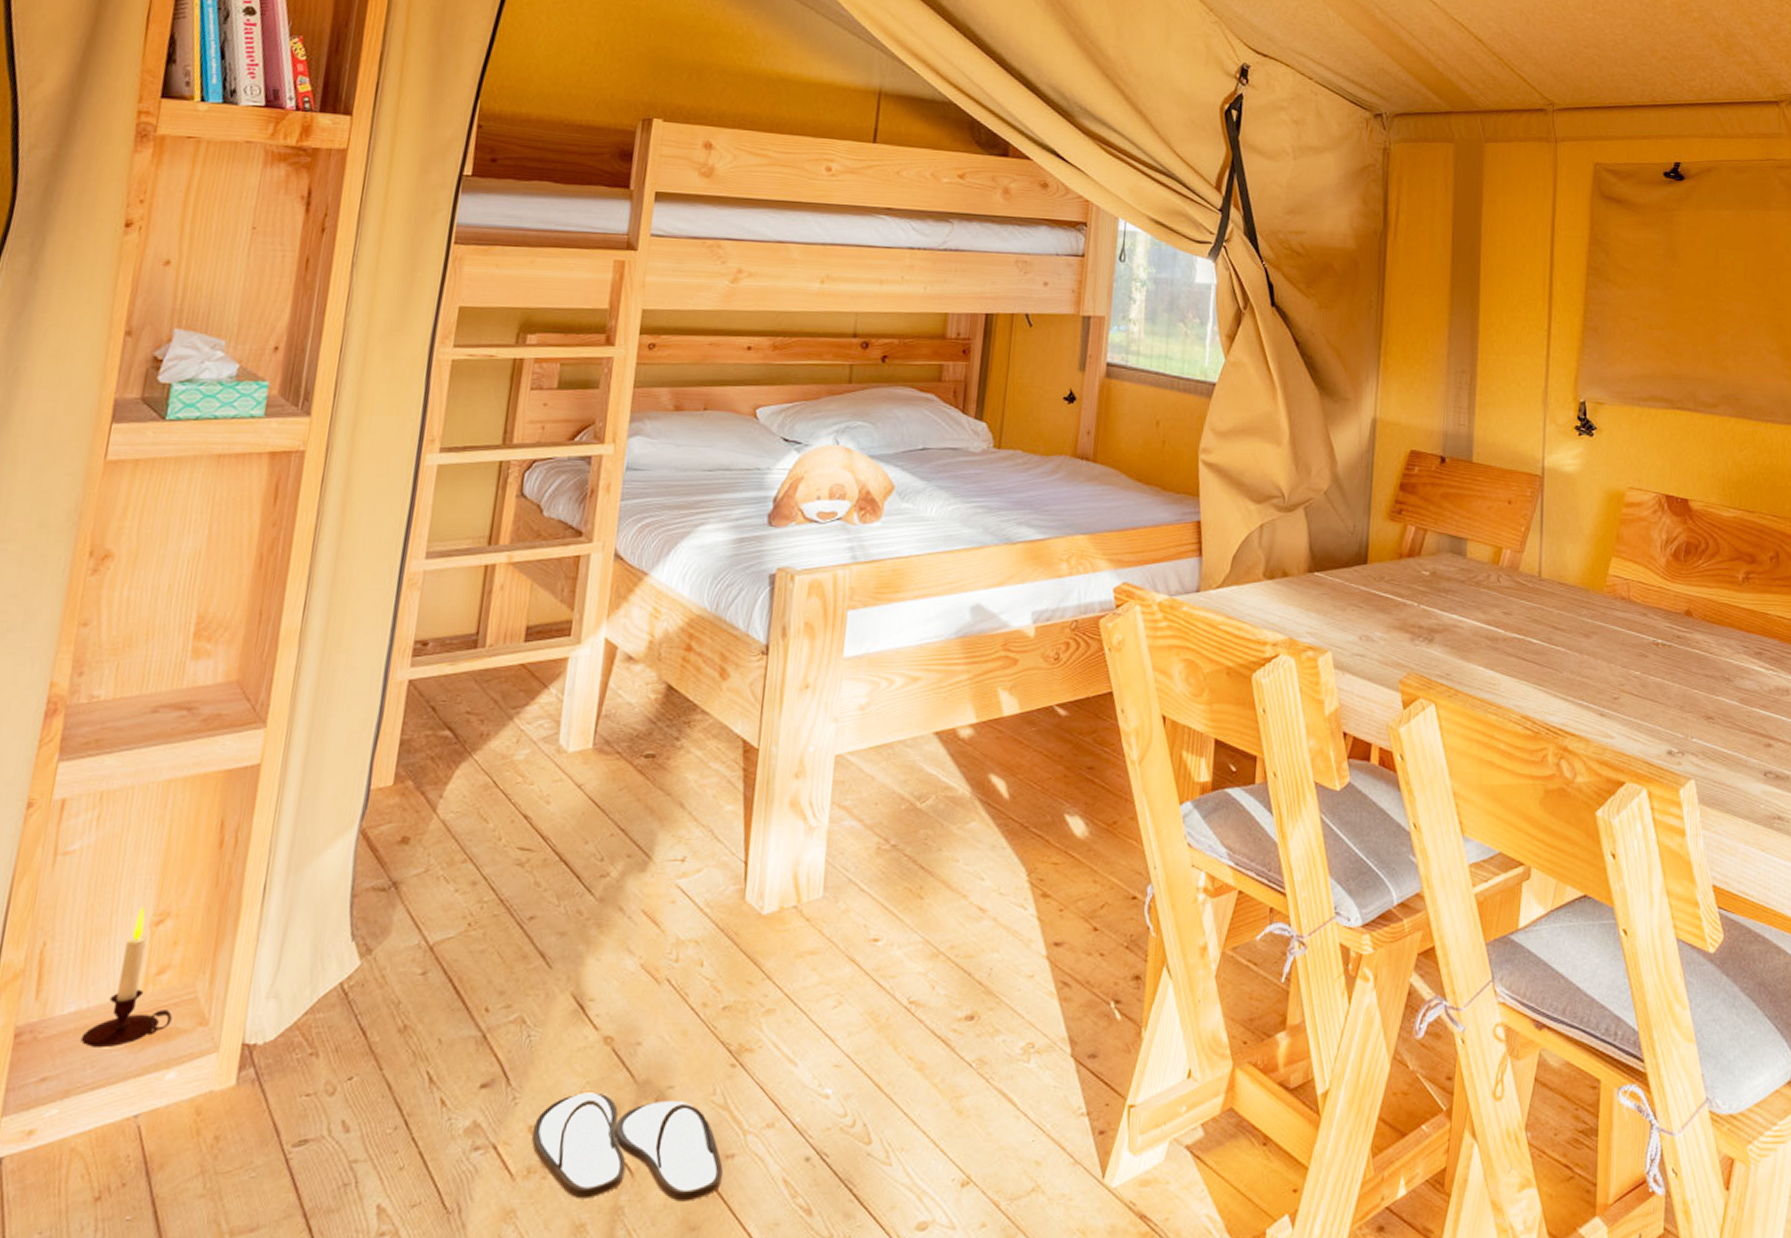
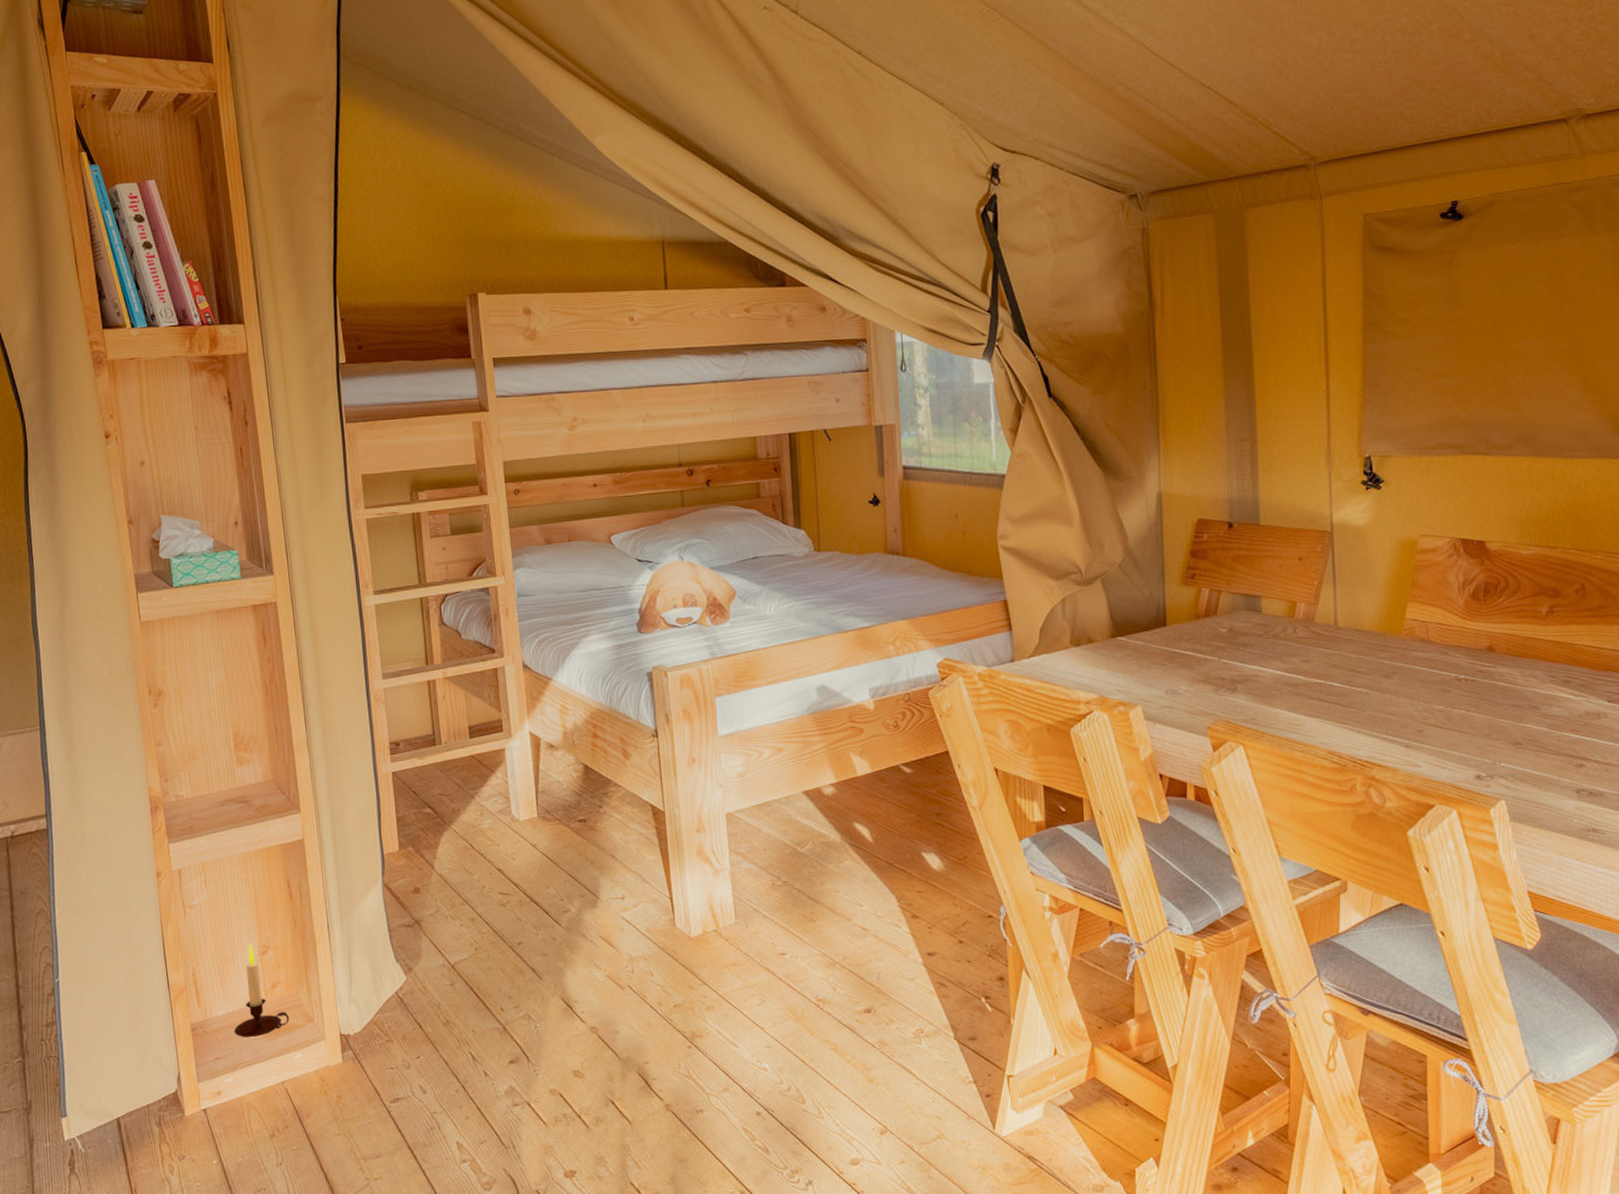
slippers: present [531,1092,724,1202] -> none [552,1066,698,1142]

